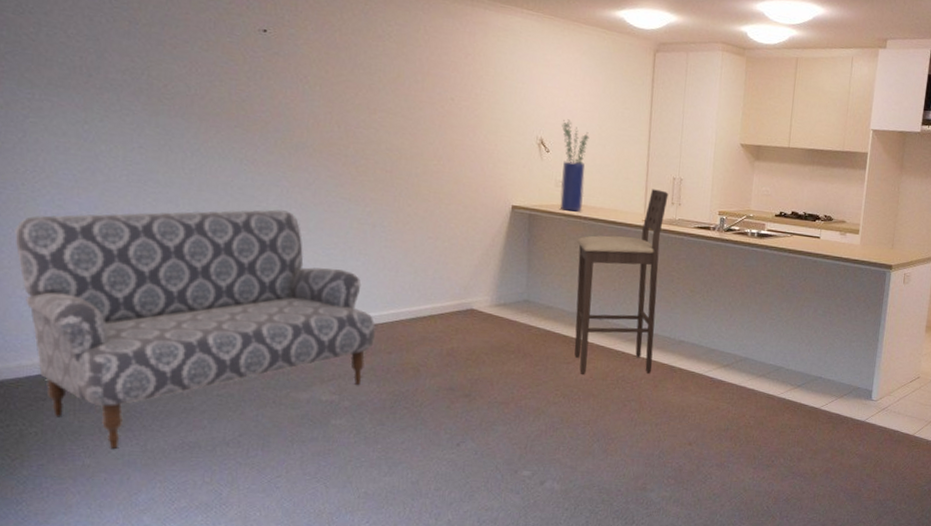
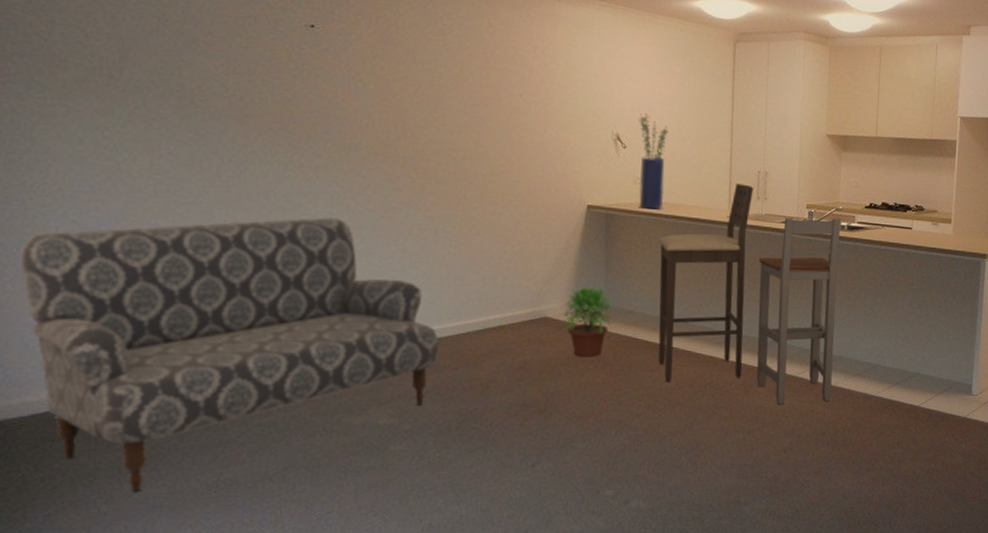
potted plant: none [486,282,534,348] -> present [561,286,613,358]
bar stool: none [665,223,751,400] -> present [756,217,841,404]

